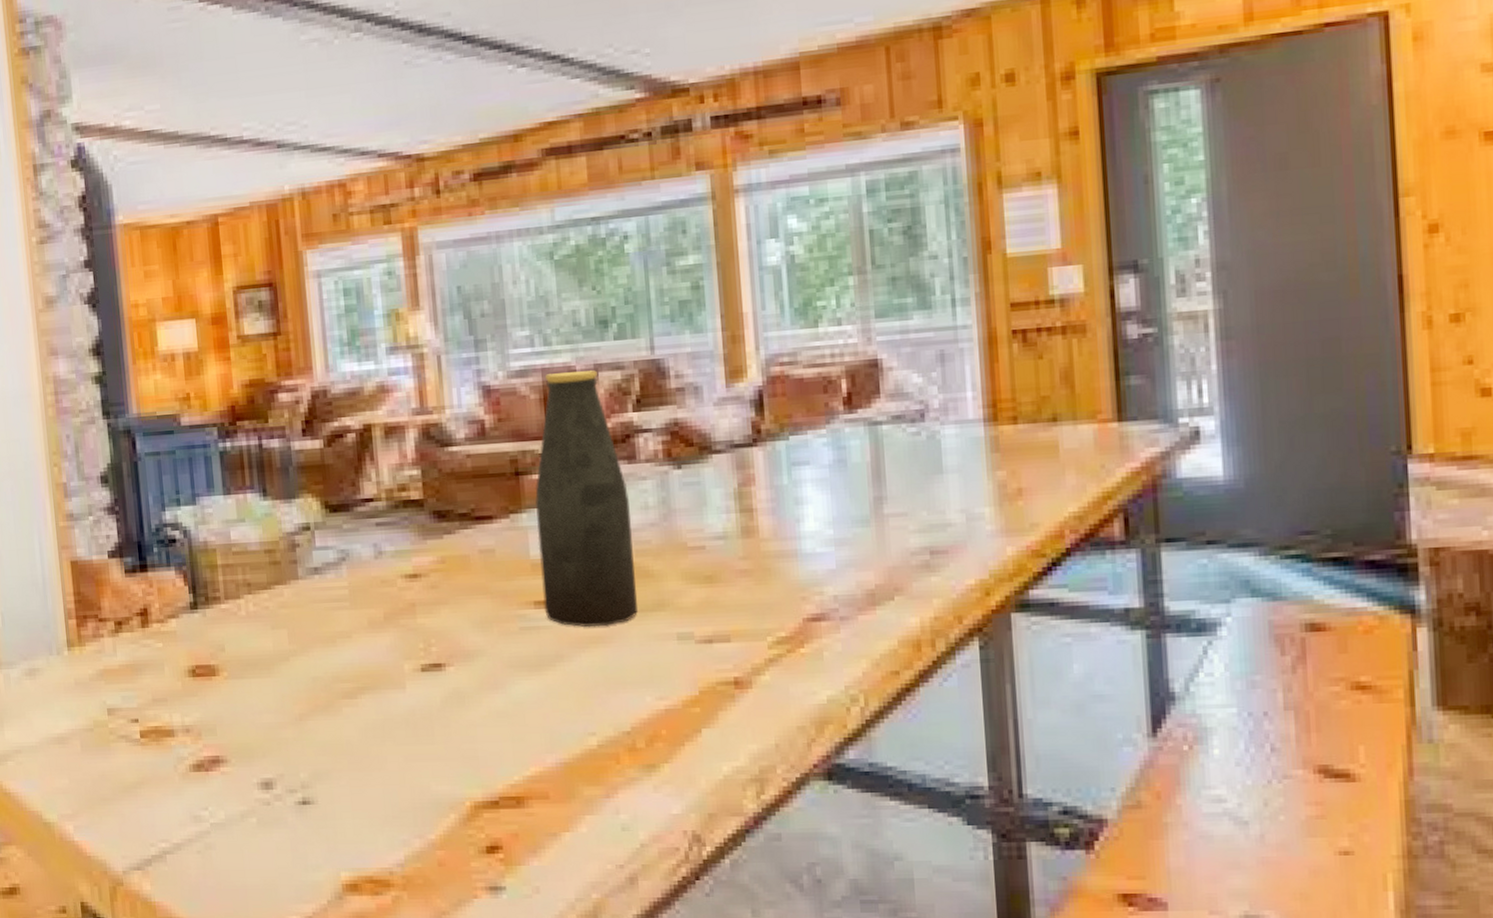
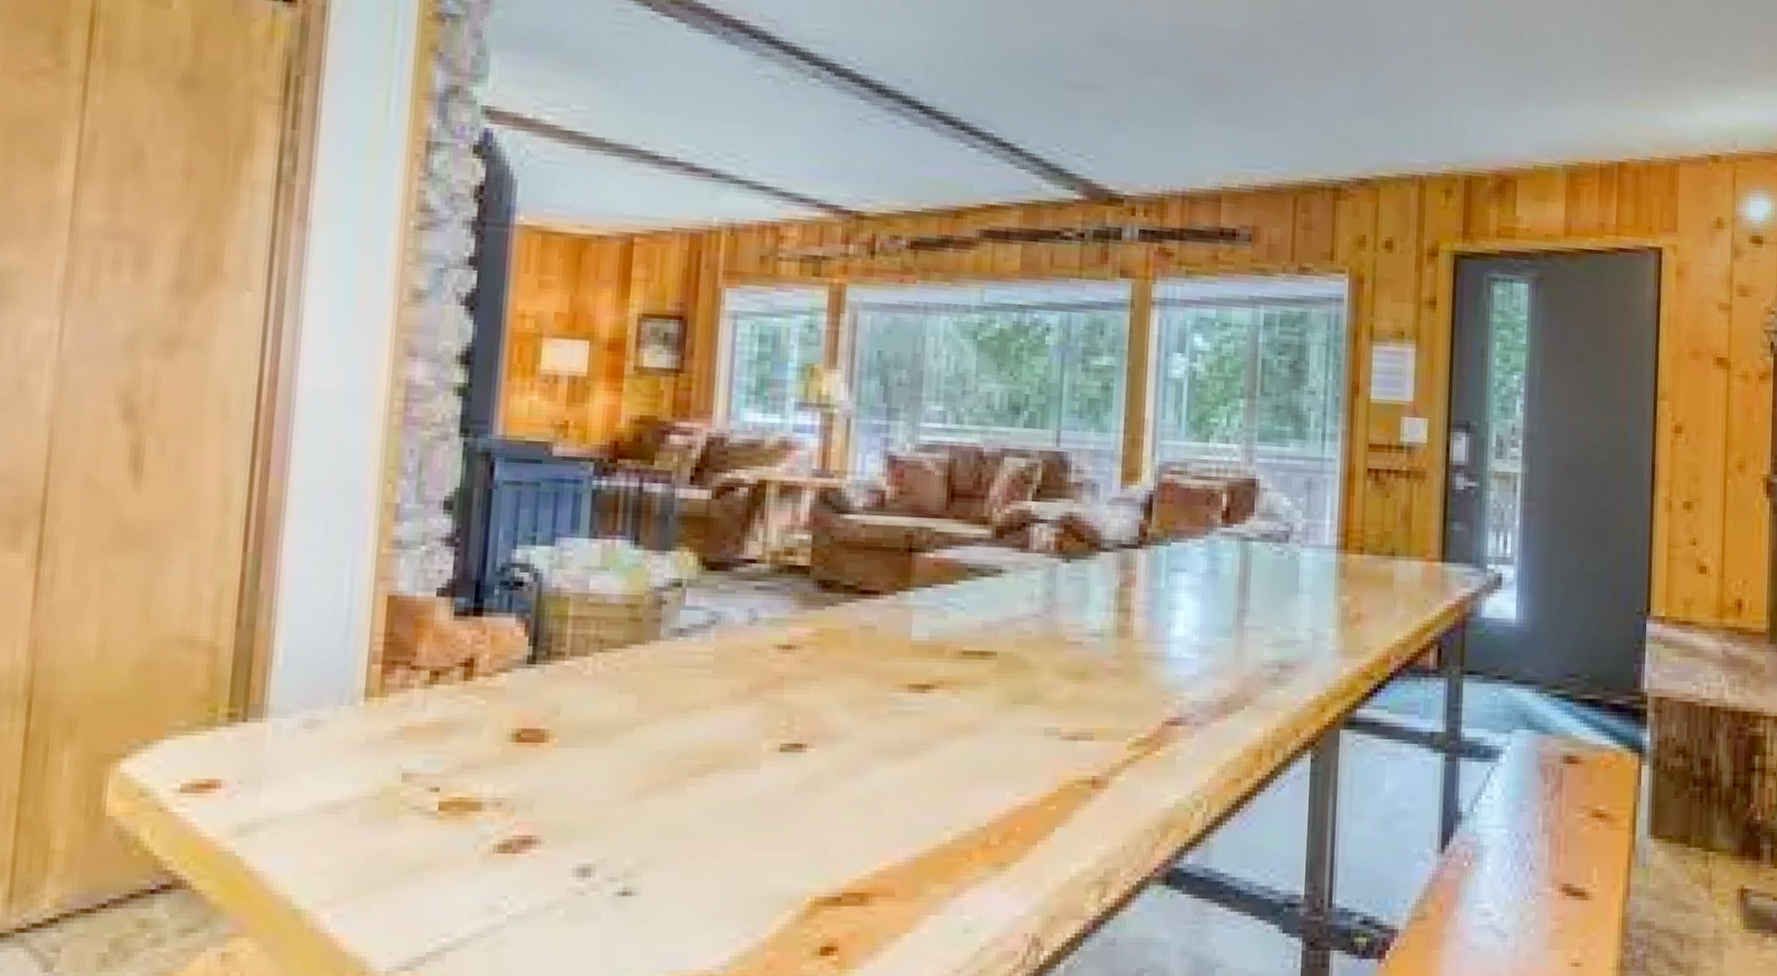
bottle: present [535,370,639,628] -> none [918,452,1017,716]

